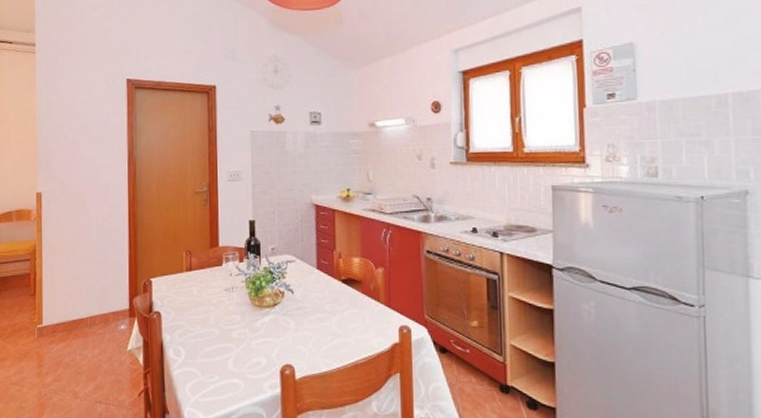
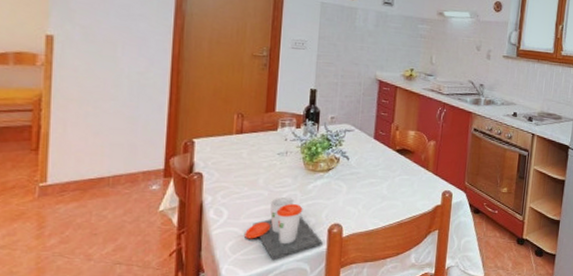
cup: none [202,335,276,404] -> present [245,196,323,261]

